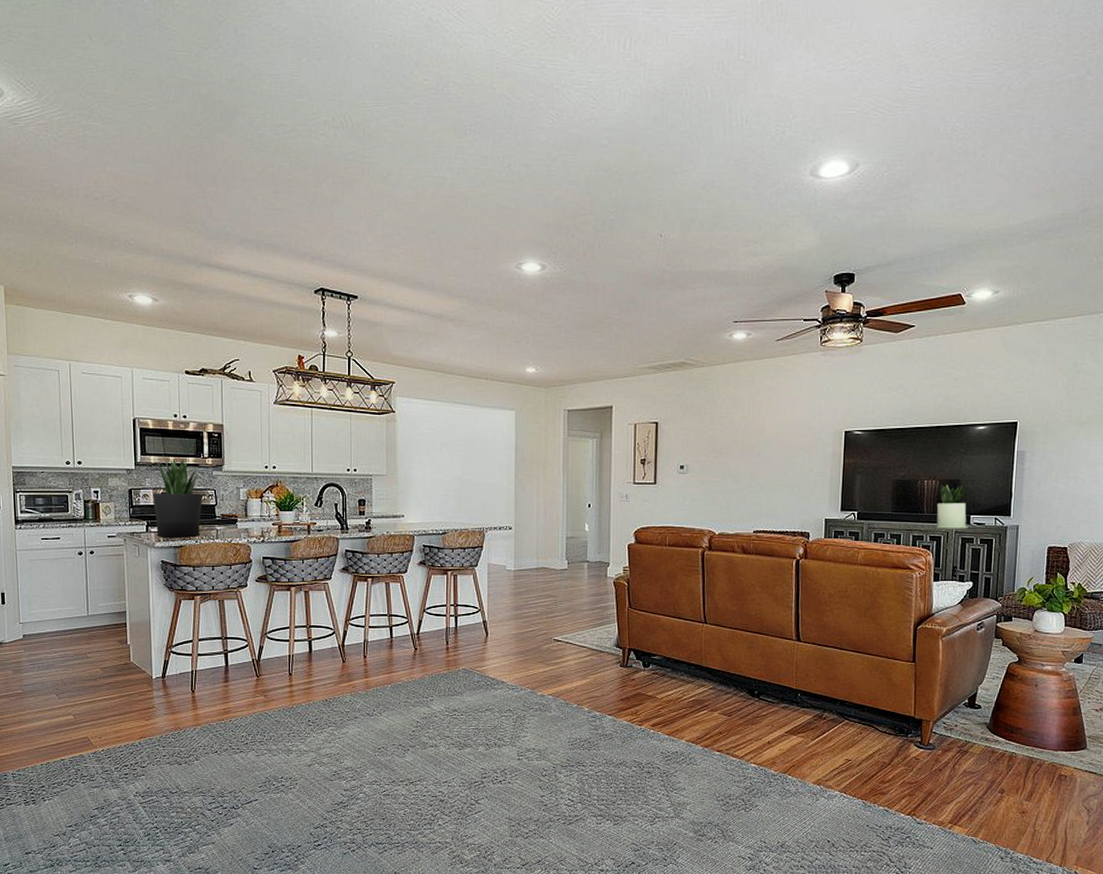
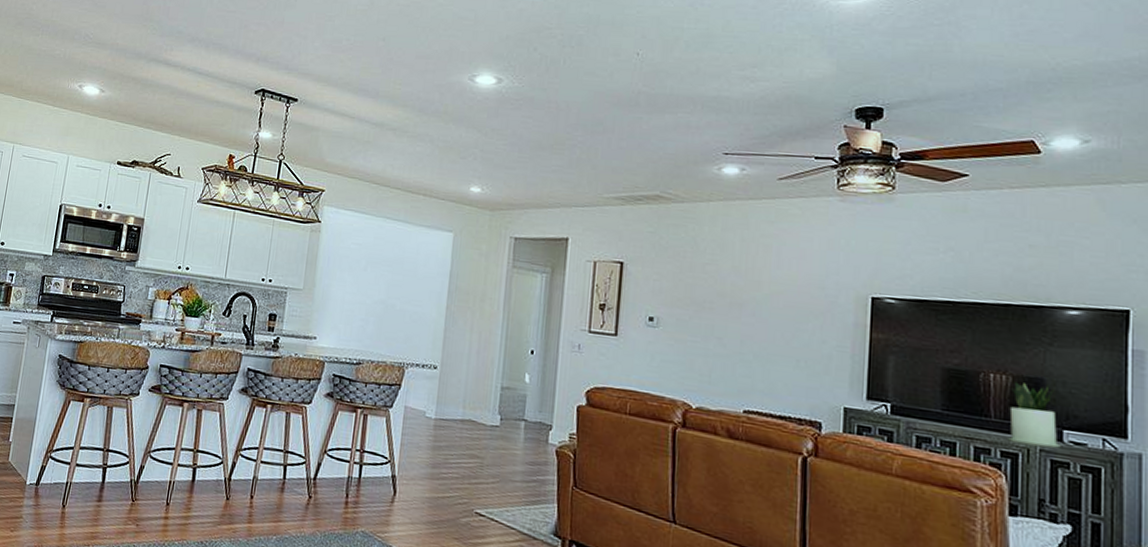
planter: present [153,453,203,539] -> none [60,242,114,335]

